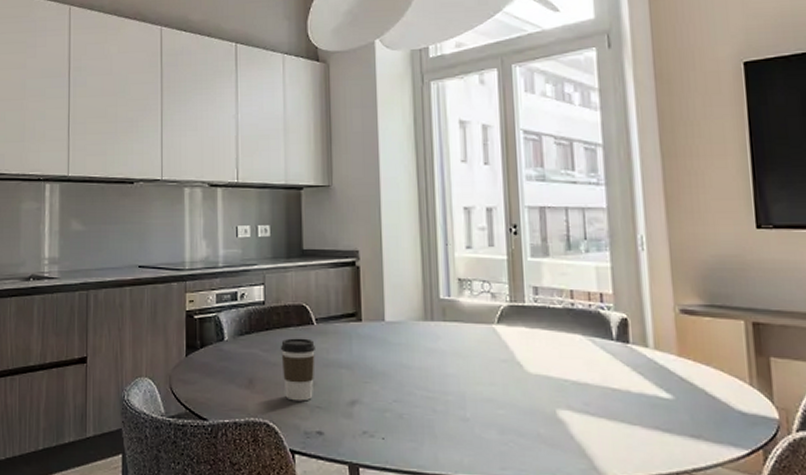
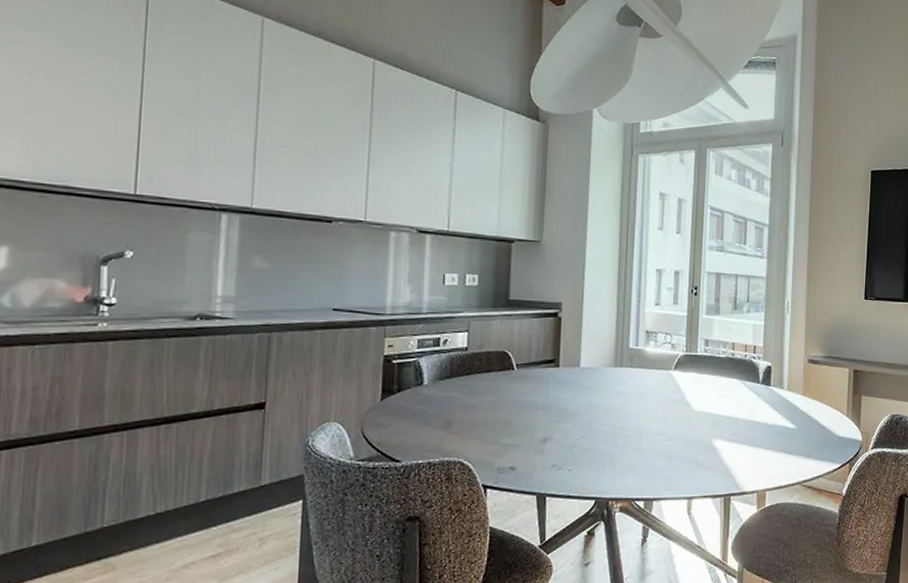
coffee cup: present [280,338,315,401] -> none [479,382,514,441]

